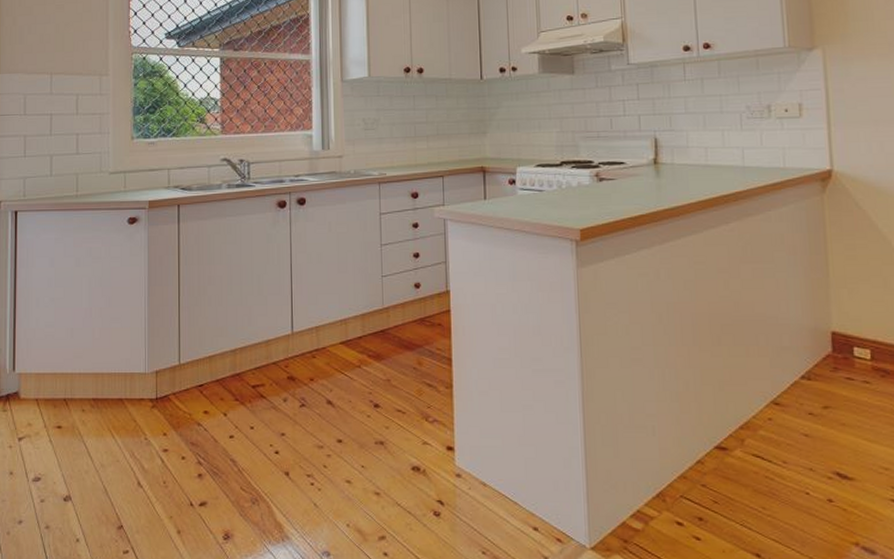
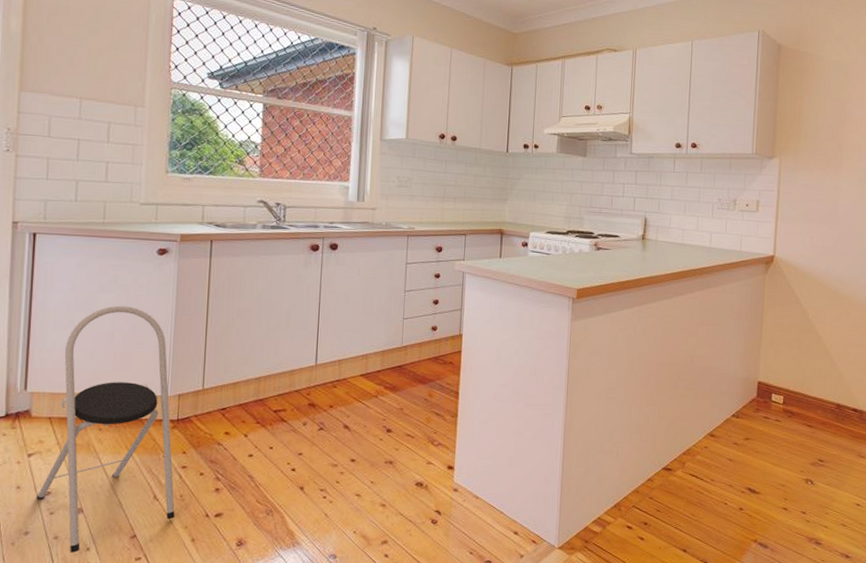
step stool: none [28,279,159,544] -> present [36,306,175,553]

